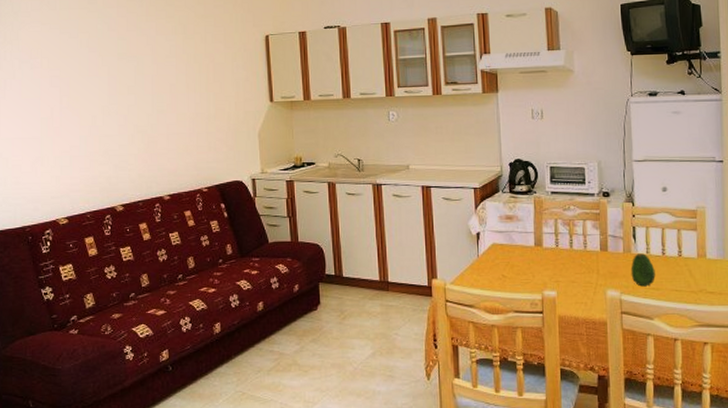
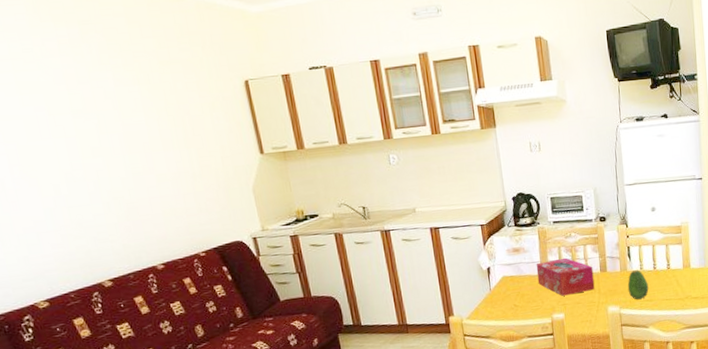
tissue box: none [529,231,593,272] -> present [536,257,595,296]

